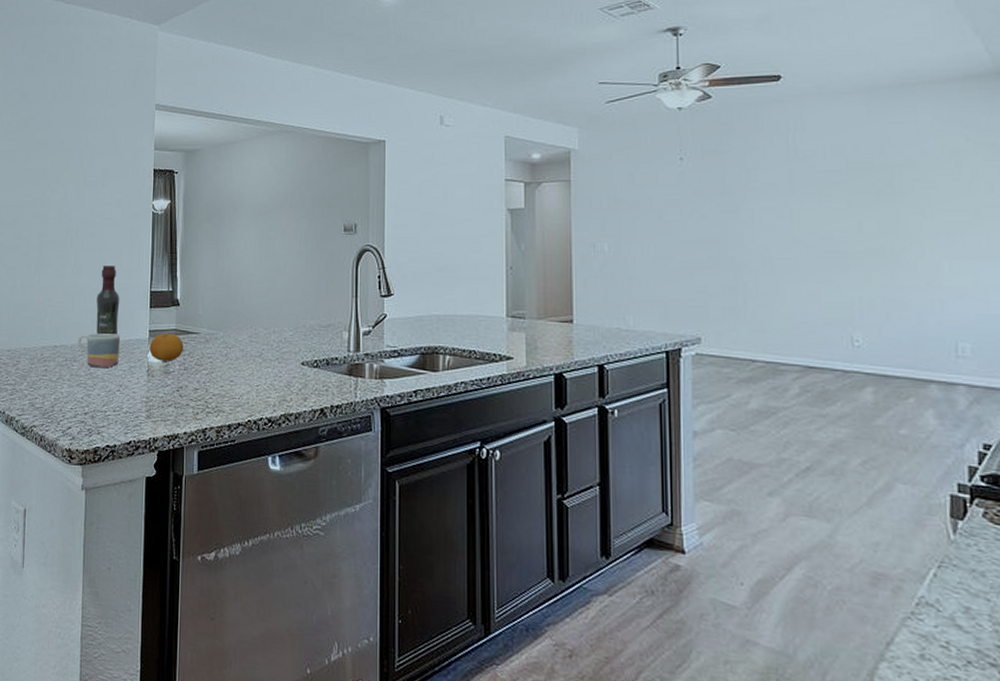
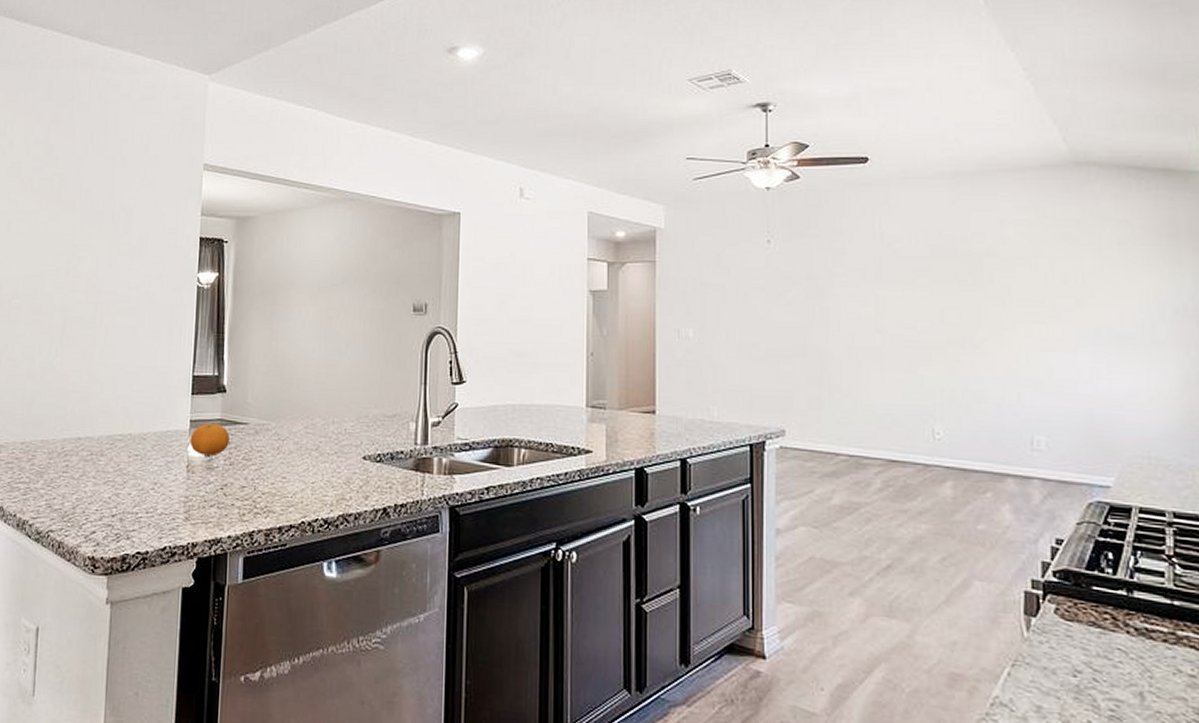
mug: present [78,333,121,368] -> none [105,423,157,464]
wine bottle: present [96,266,120,335] -> none [128,346,157,426]

